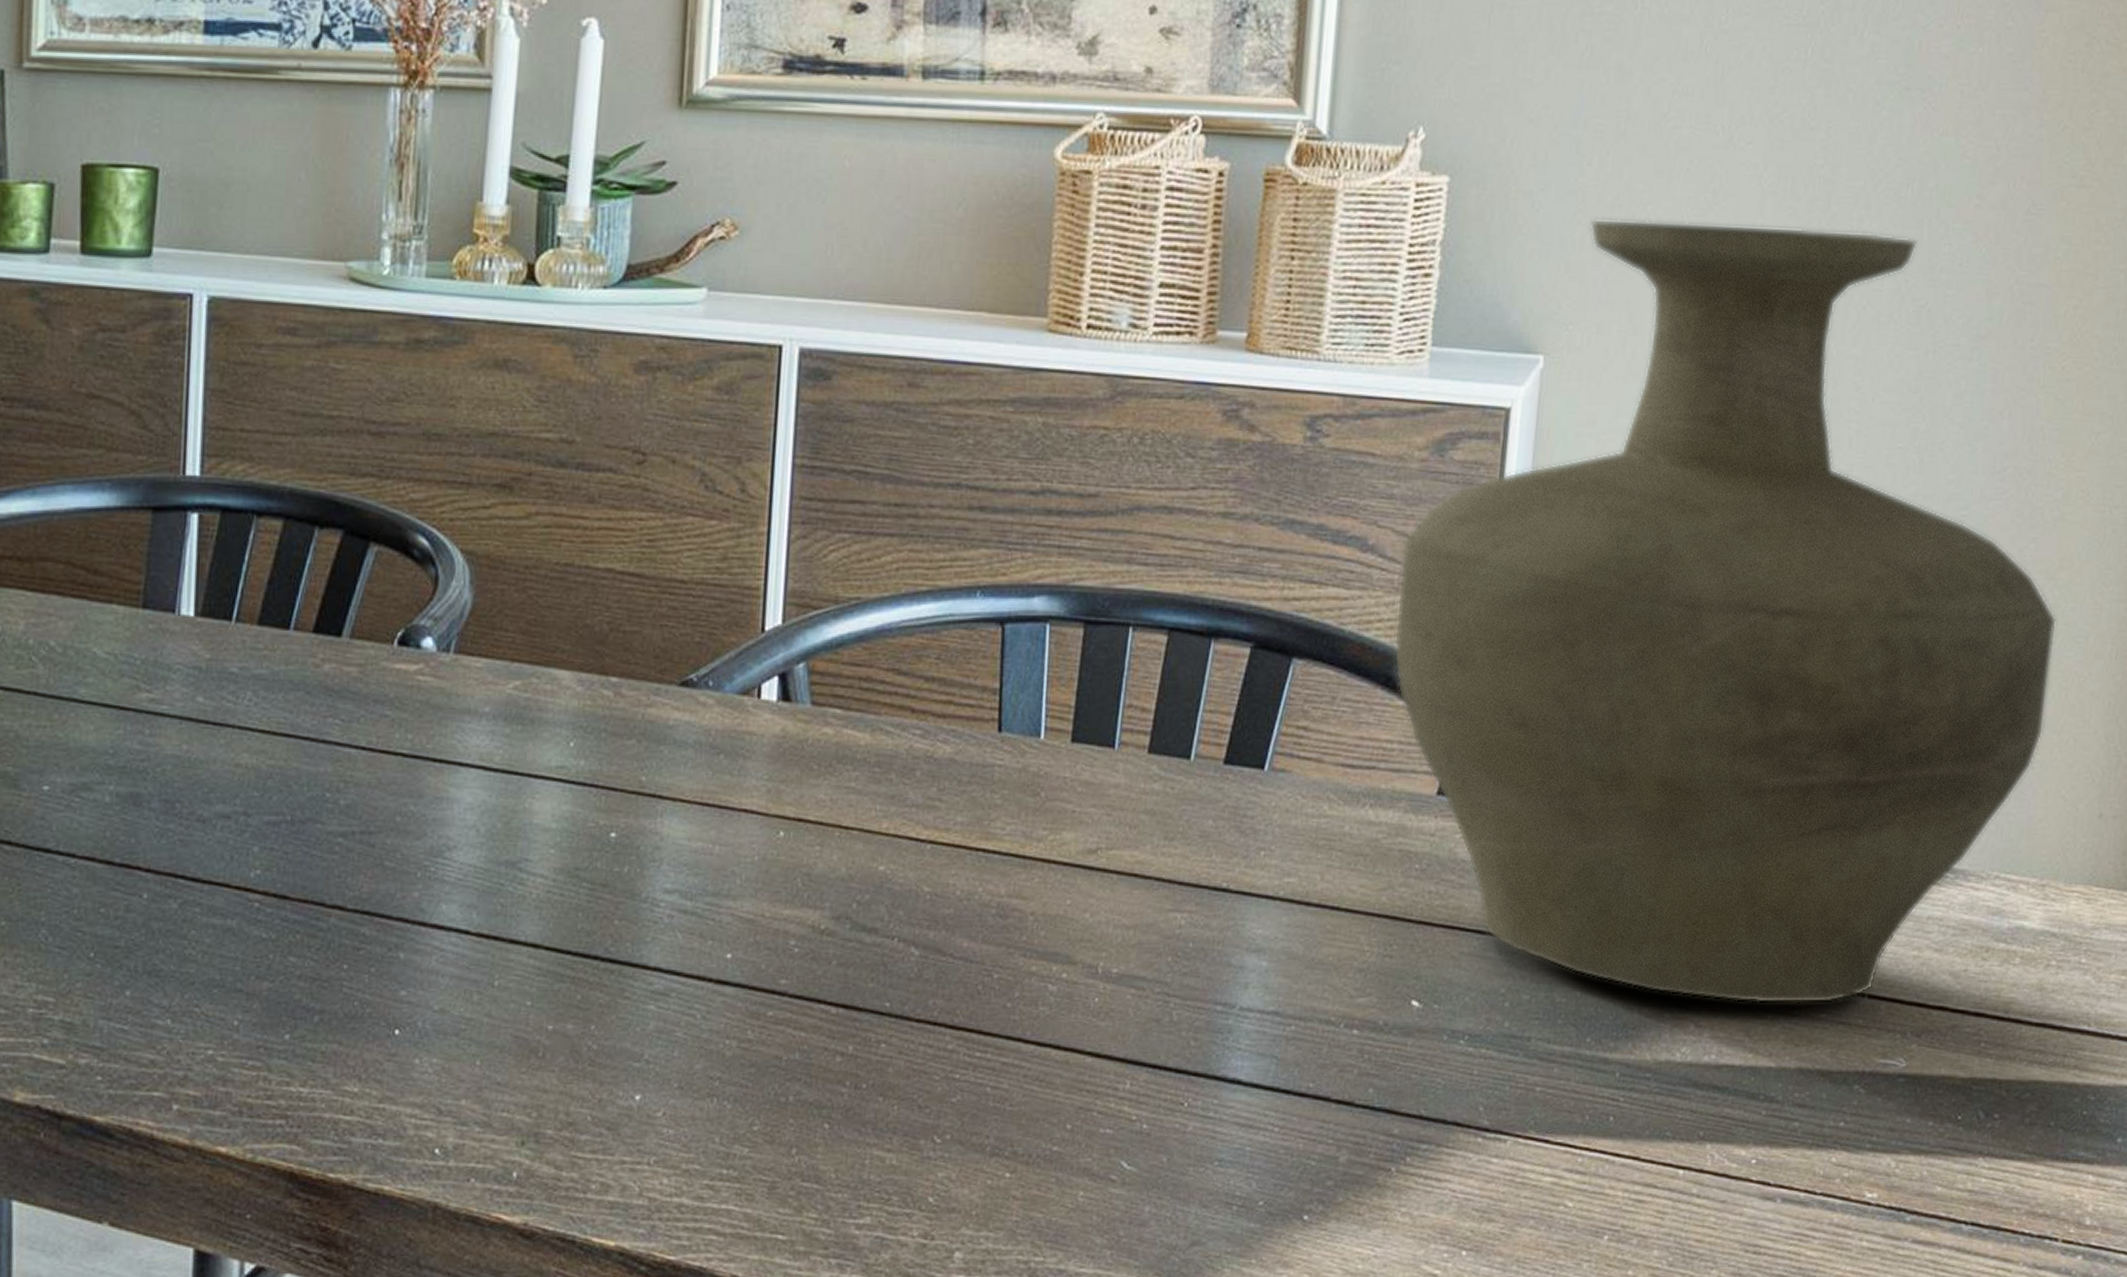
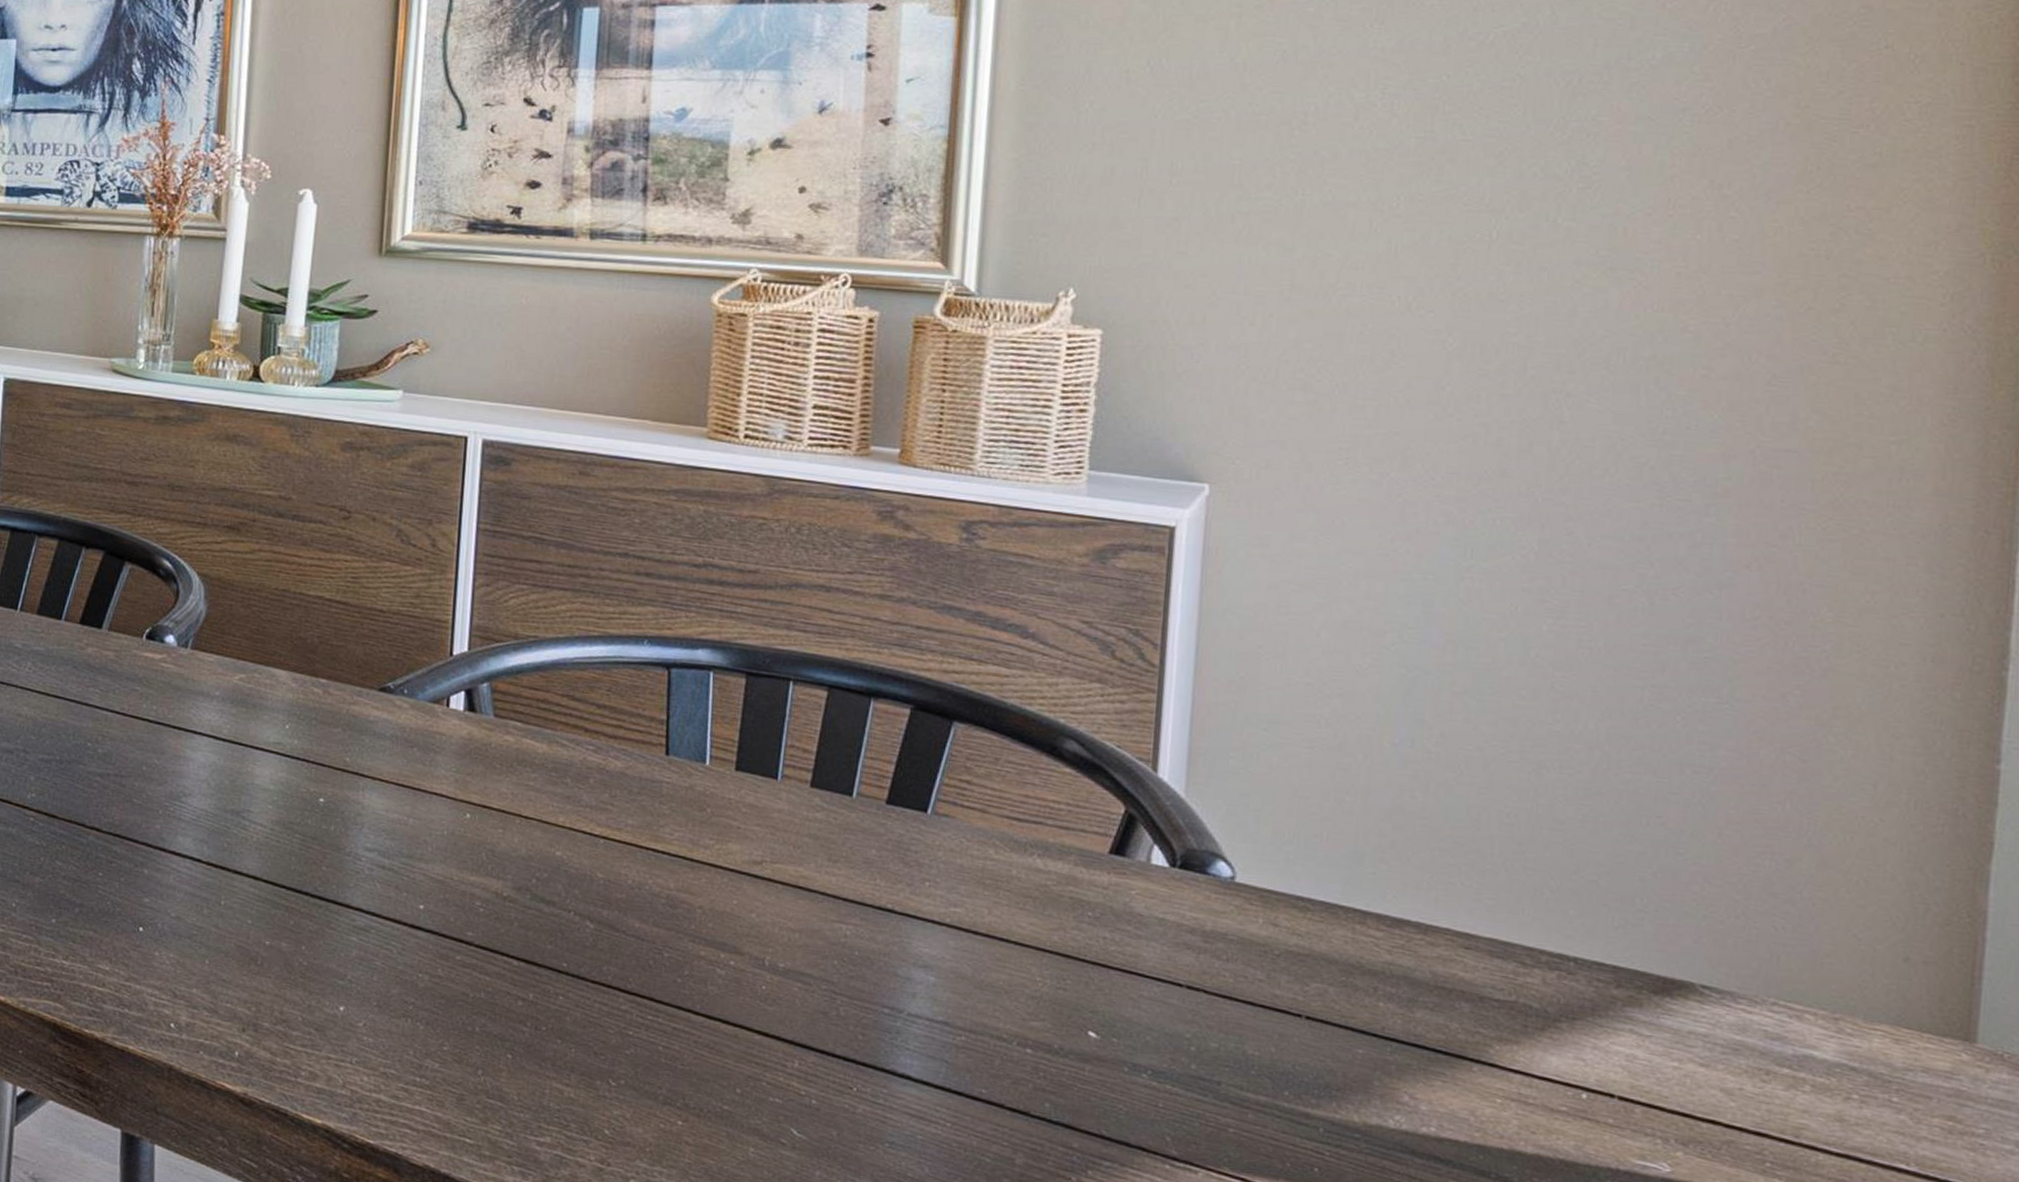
vase: present [1393,218,2057,1004] -> none [1058,370,1834,1099]

